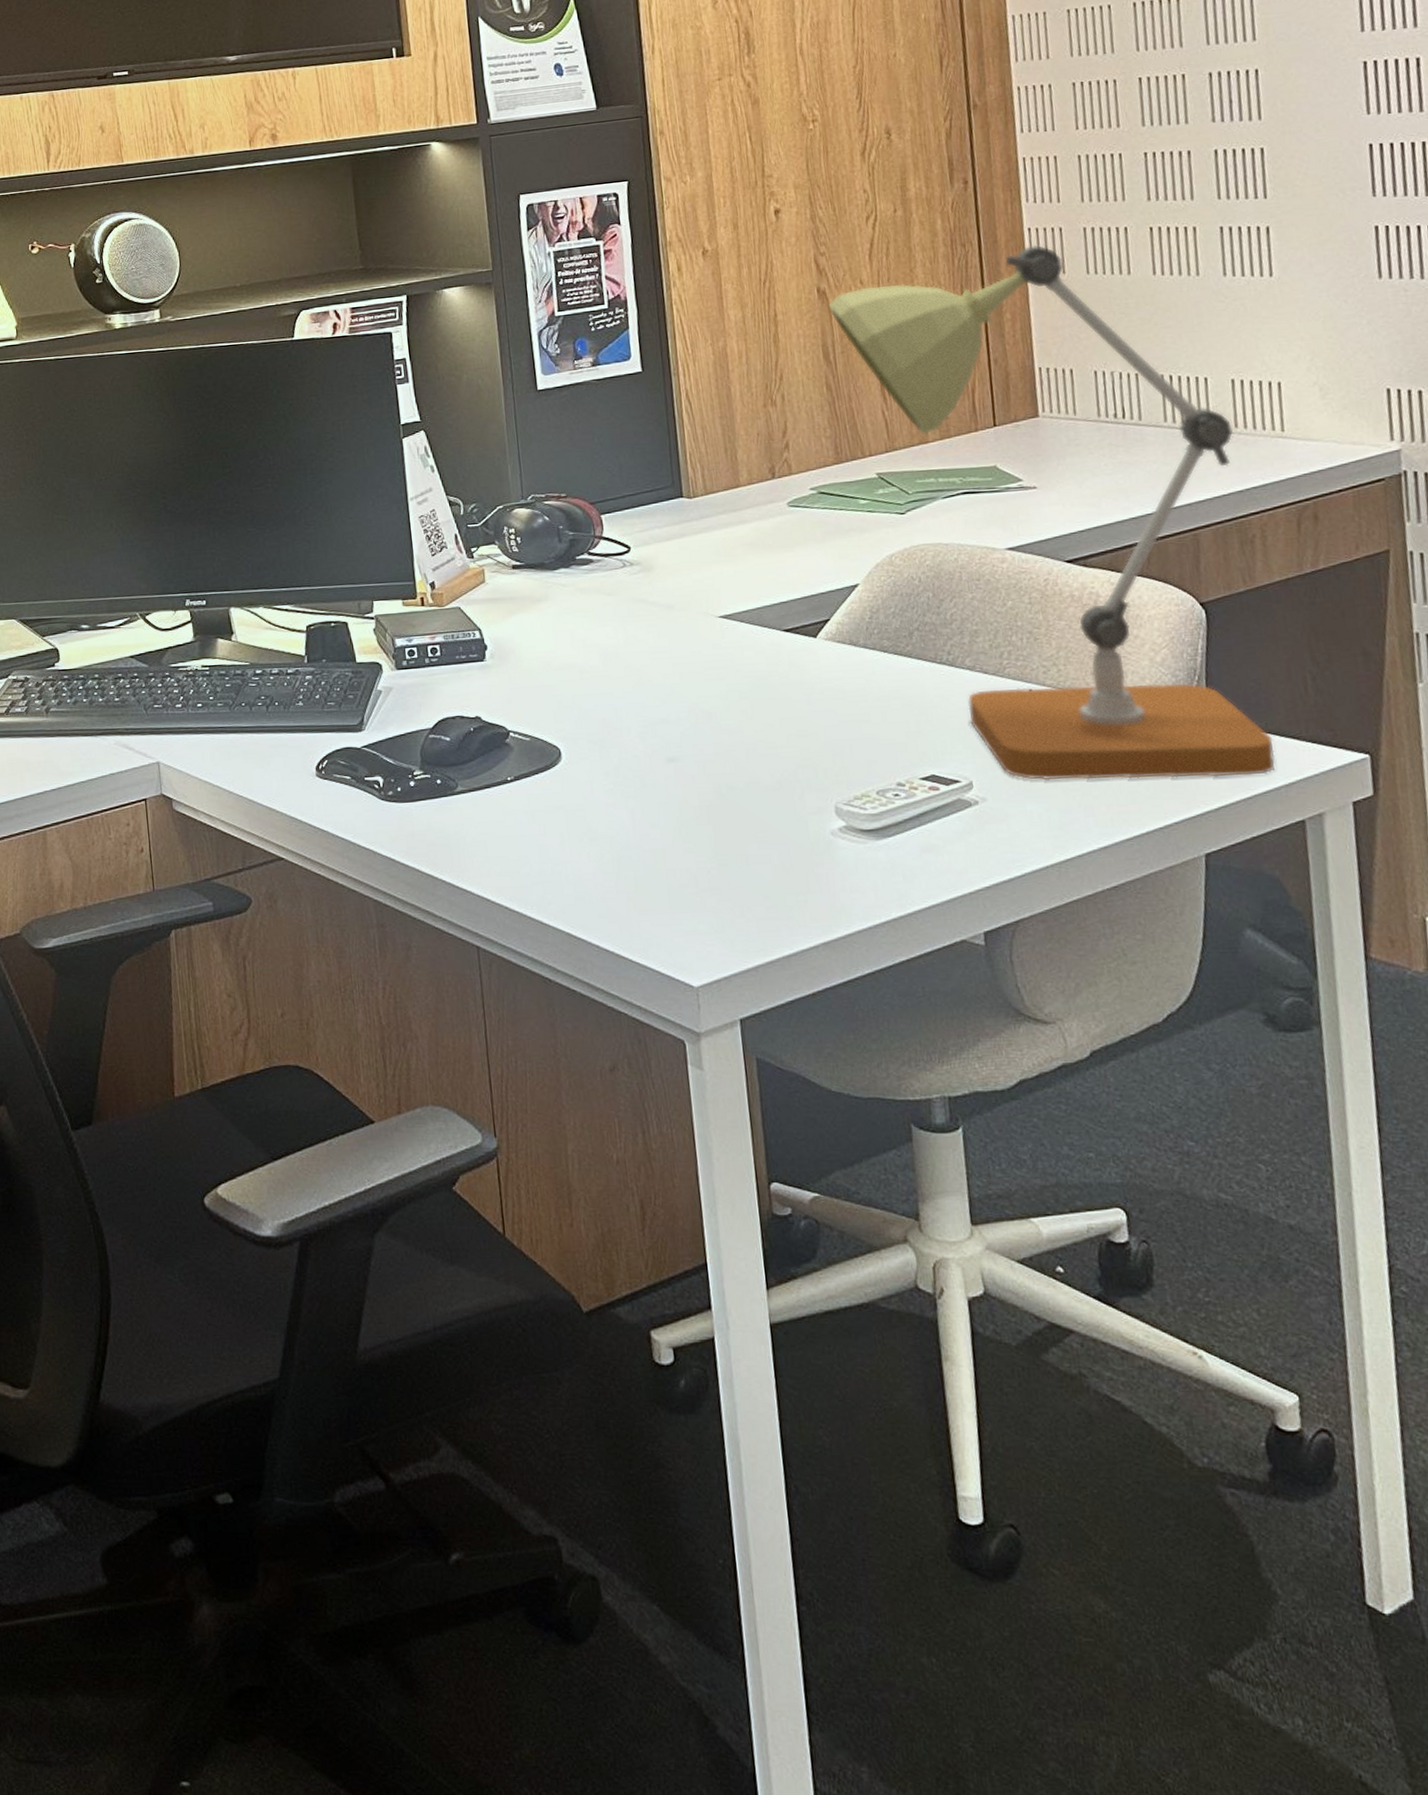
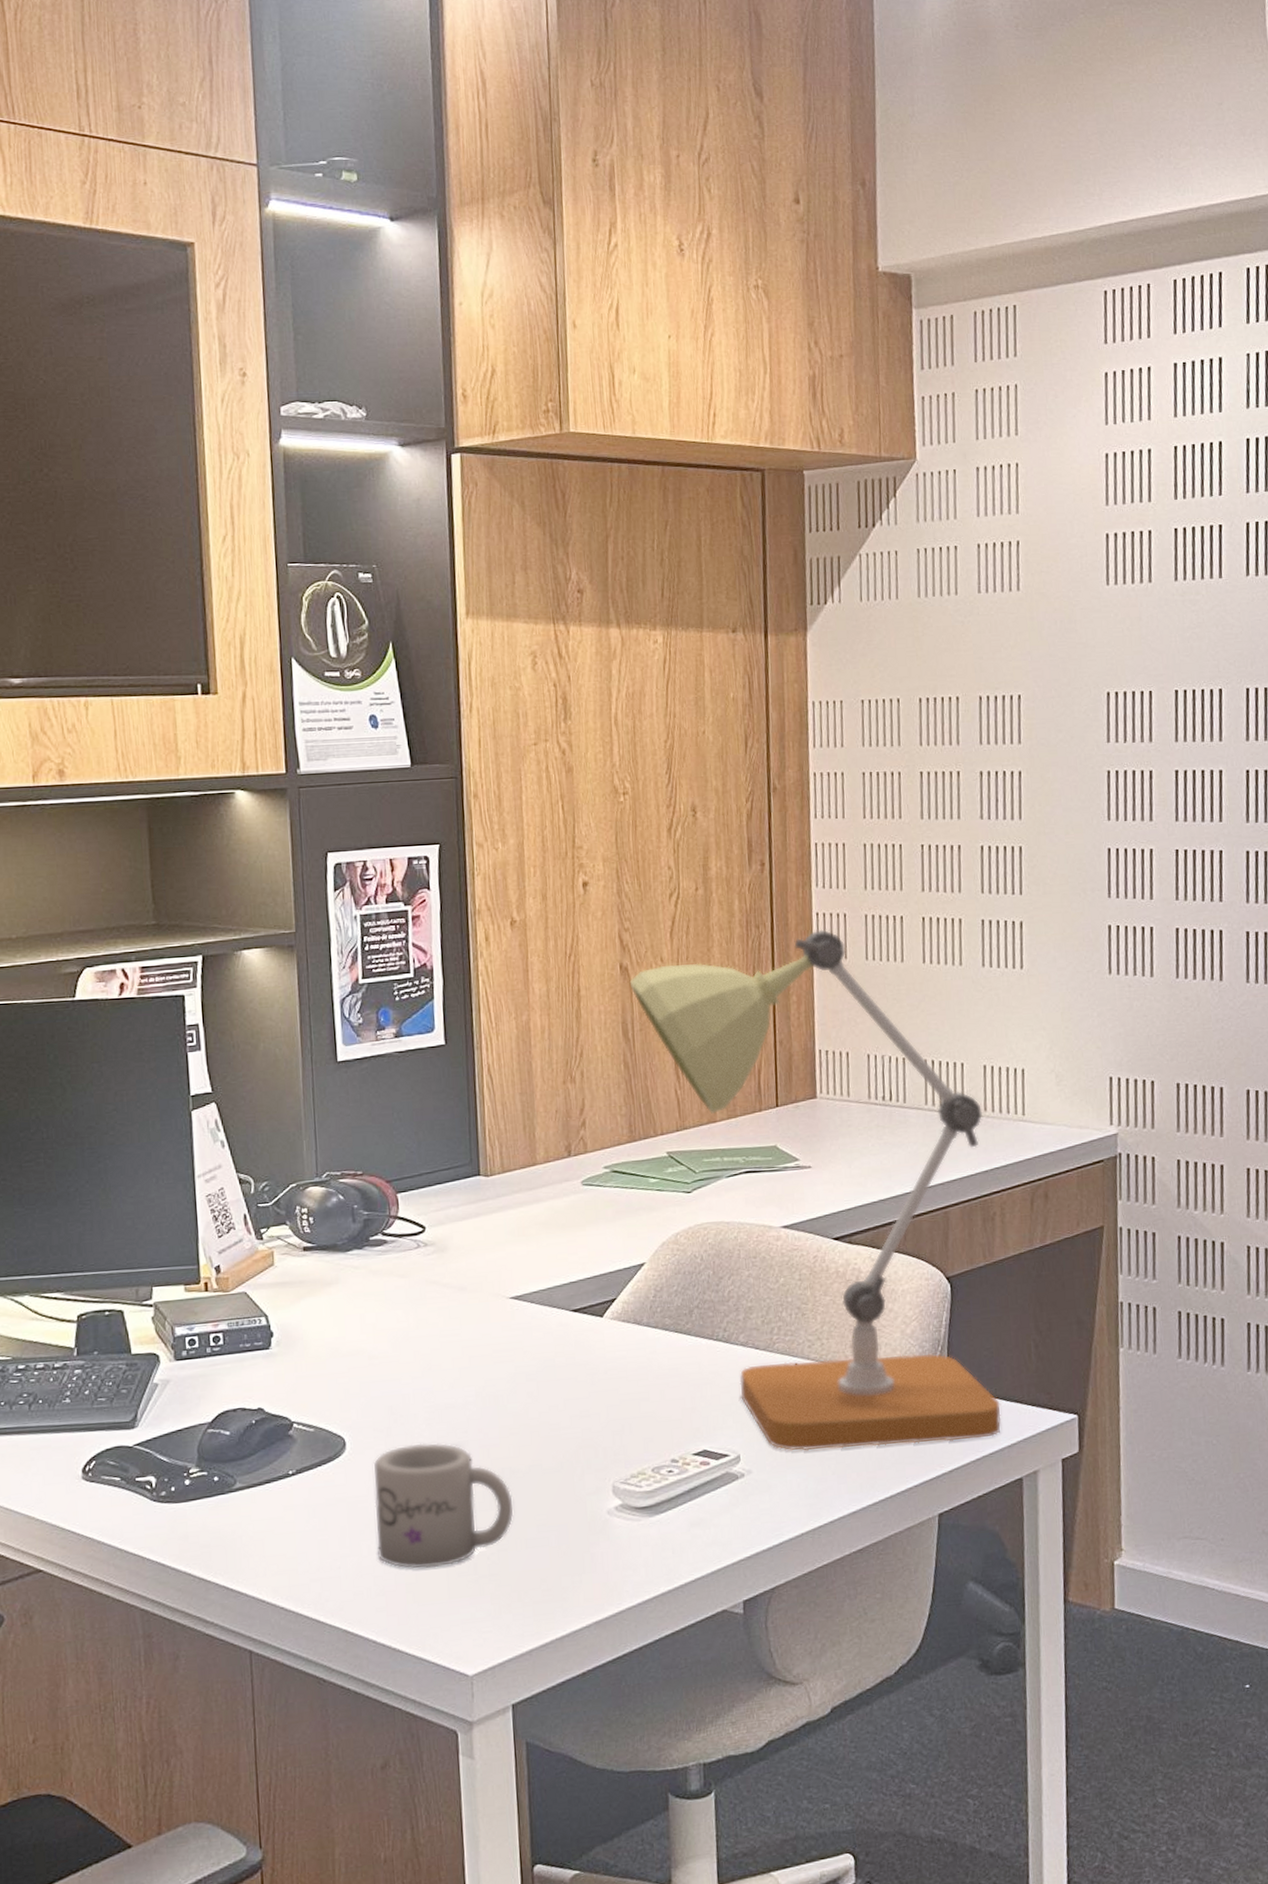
mug: none [588,756,733,878] -> present [373,1443,514,1568]

